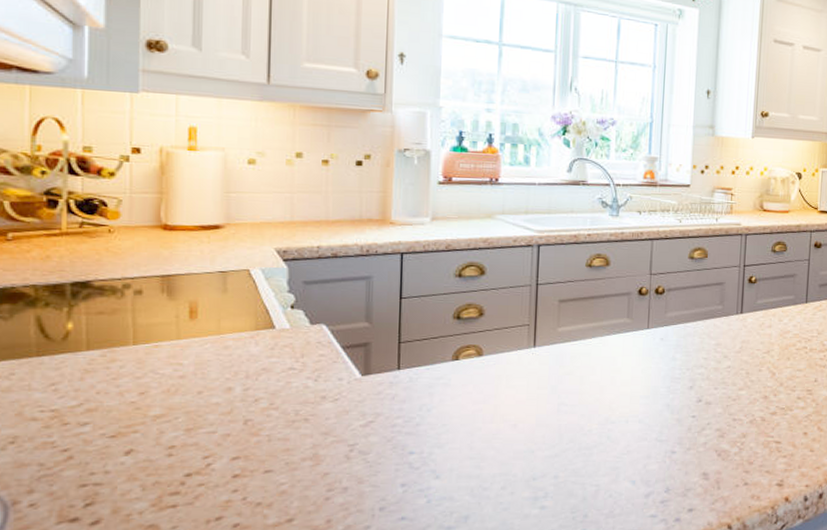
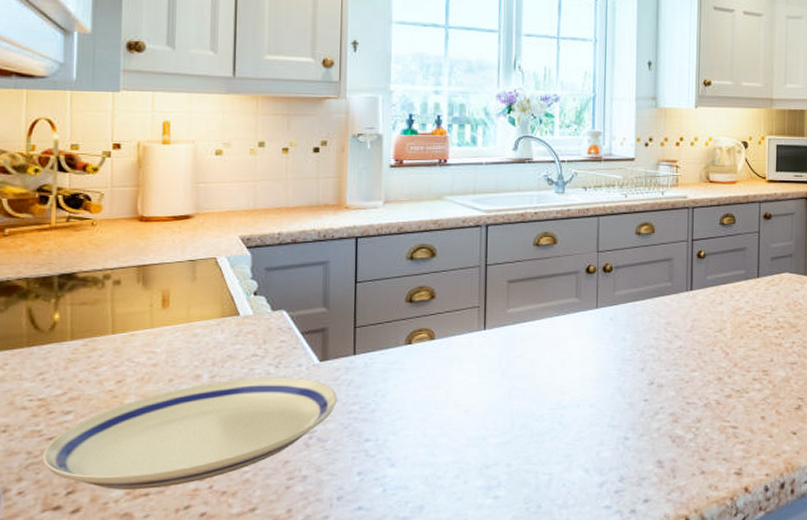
plate: none [57,391,380,501] -> present [43,377,337,489]

